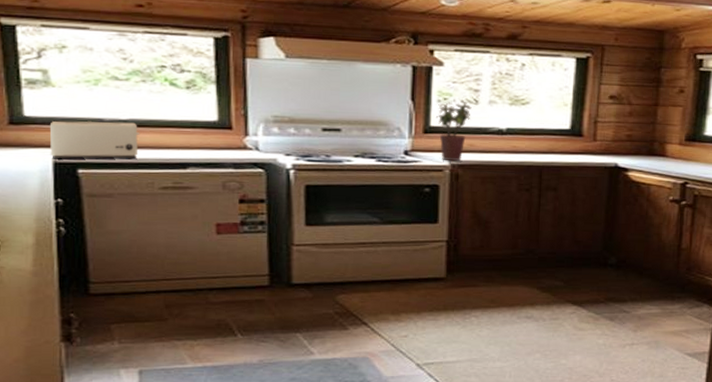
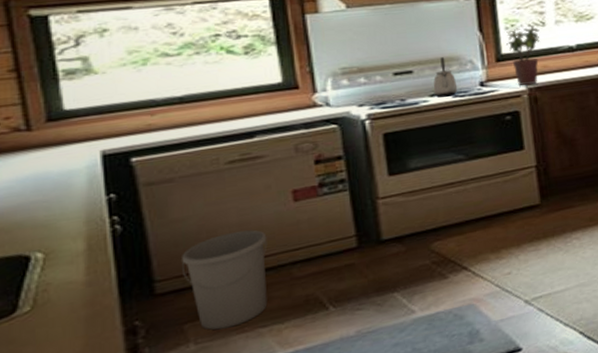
toaster: present [49,121,140,160] -> none [94,98,199,152]
bucket: none [114,251,189,335] -> present [182,229,268,330]
kettle: none [358,120,382,160] -> present [433,57,458,98]

